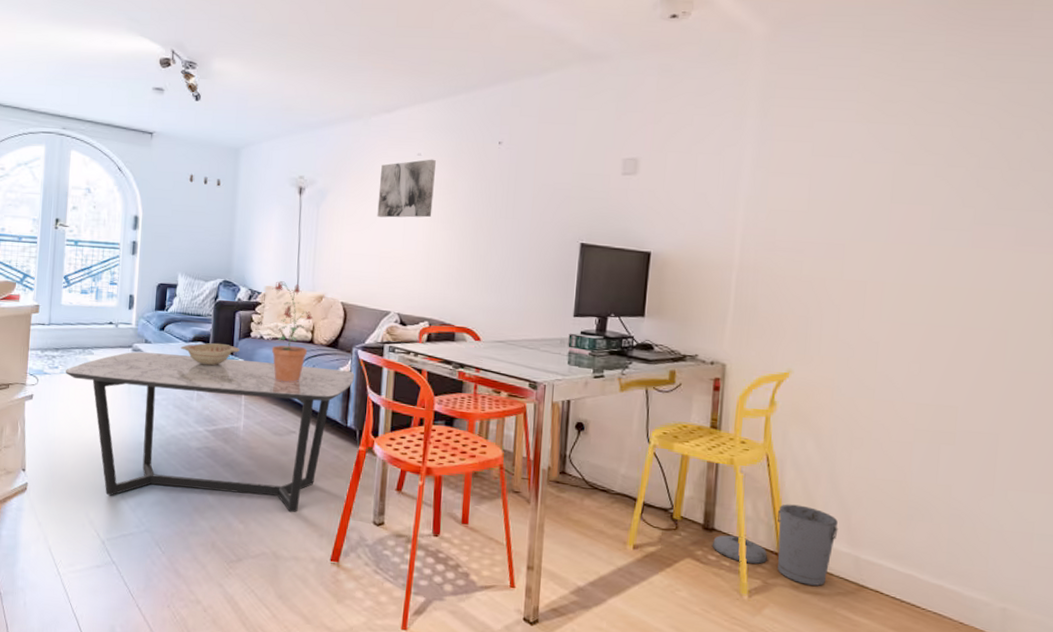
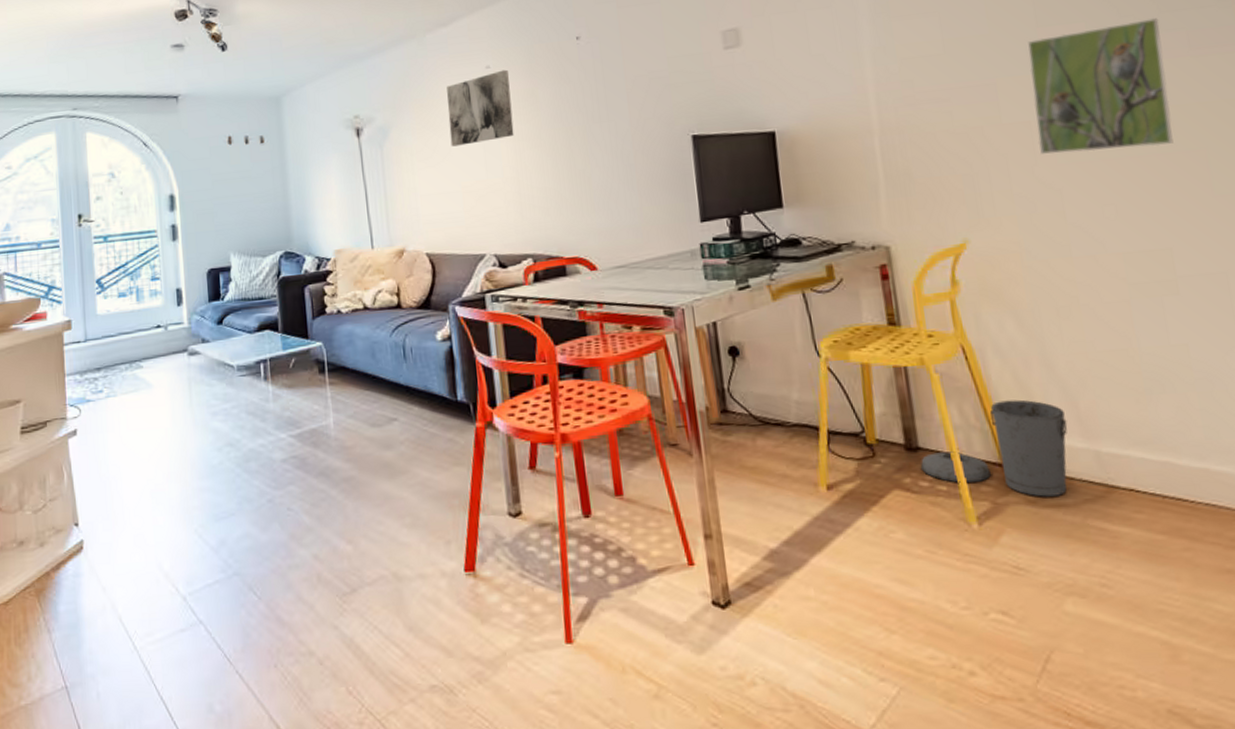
coffee table: present [66,351,354,513] -> none [112,333,456,538]
decorative bowl: present [180,343,241,366] -> none [245,327,317,357]
potted plant: present [271,281,313,383] -> none [343,241,397,361]
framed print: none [868,212,995,321] -> present [1027,18,1173,154]

